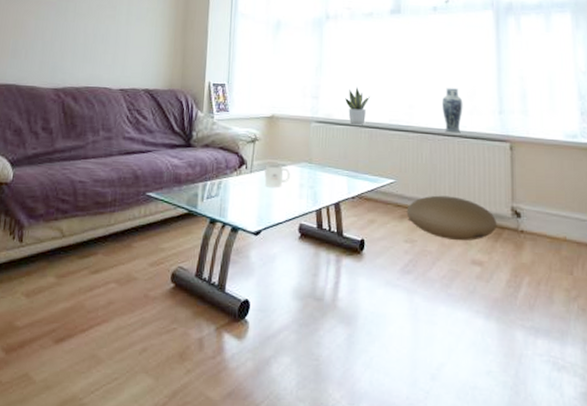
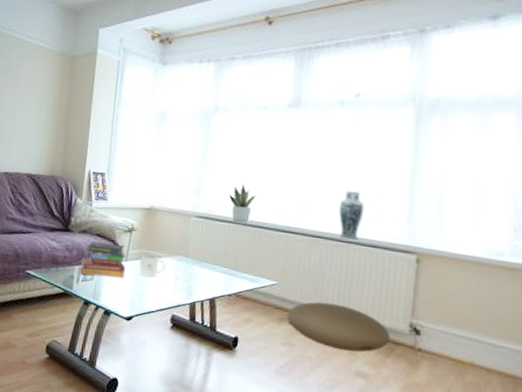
books: none [205,155,251,192] -> present [81,242,126,279]

